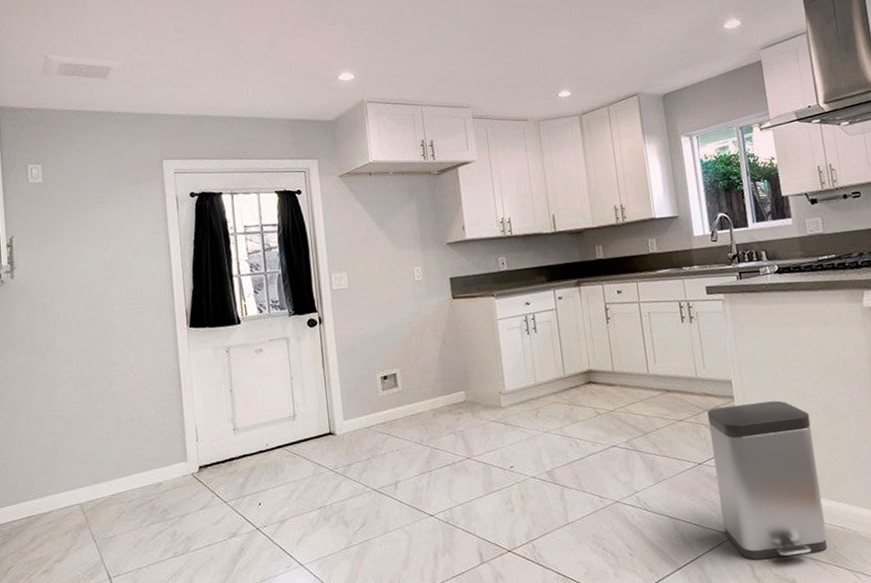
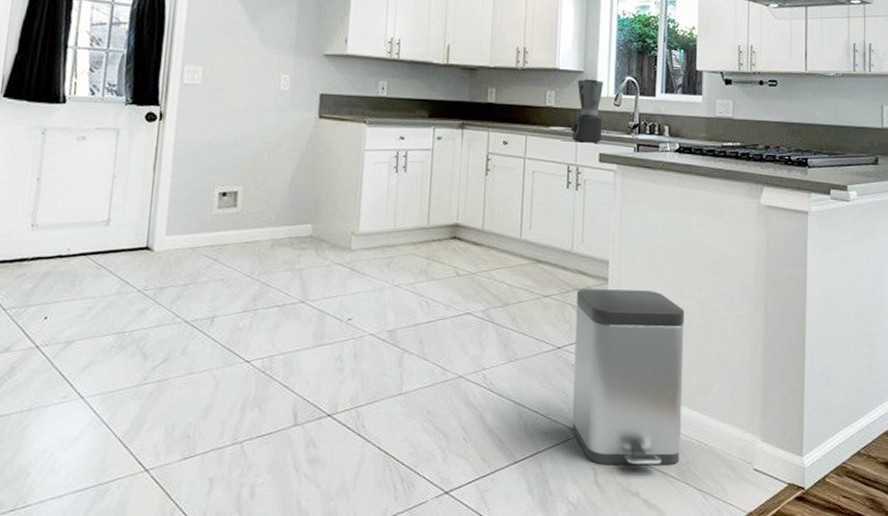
blender: none [674,221,706,281] -> present [570,78,603,144]

